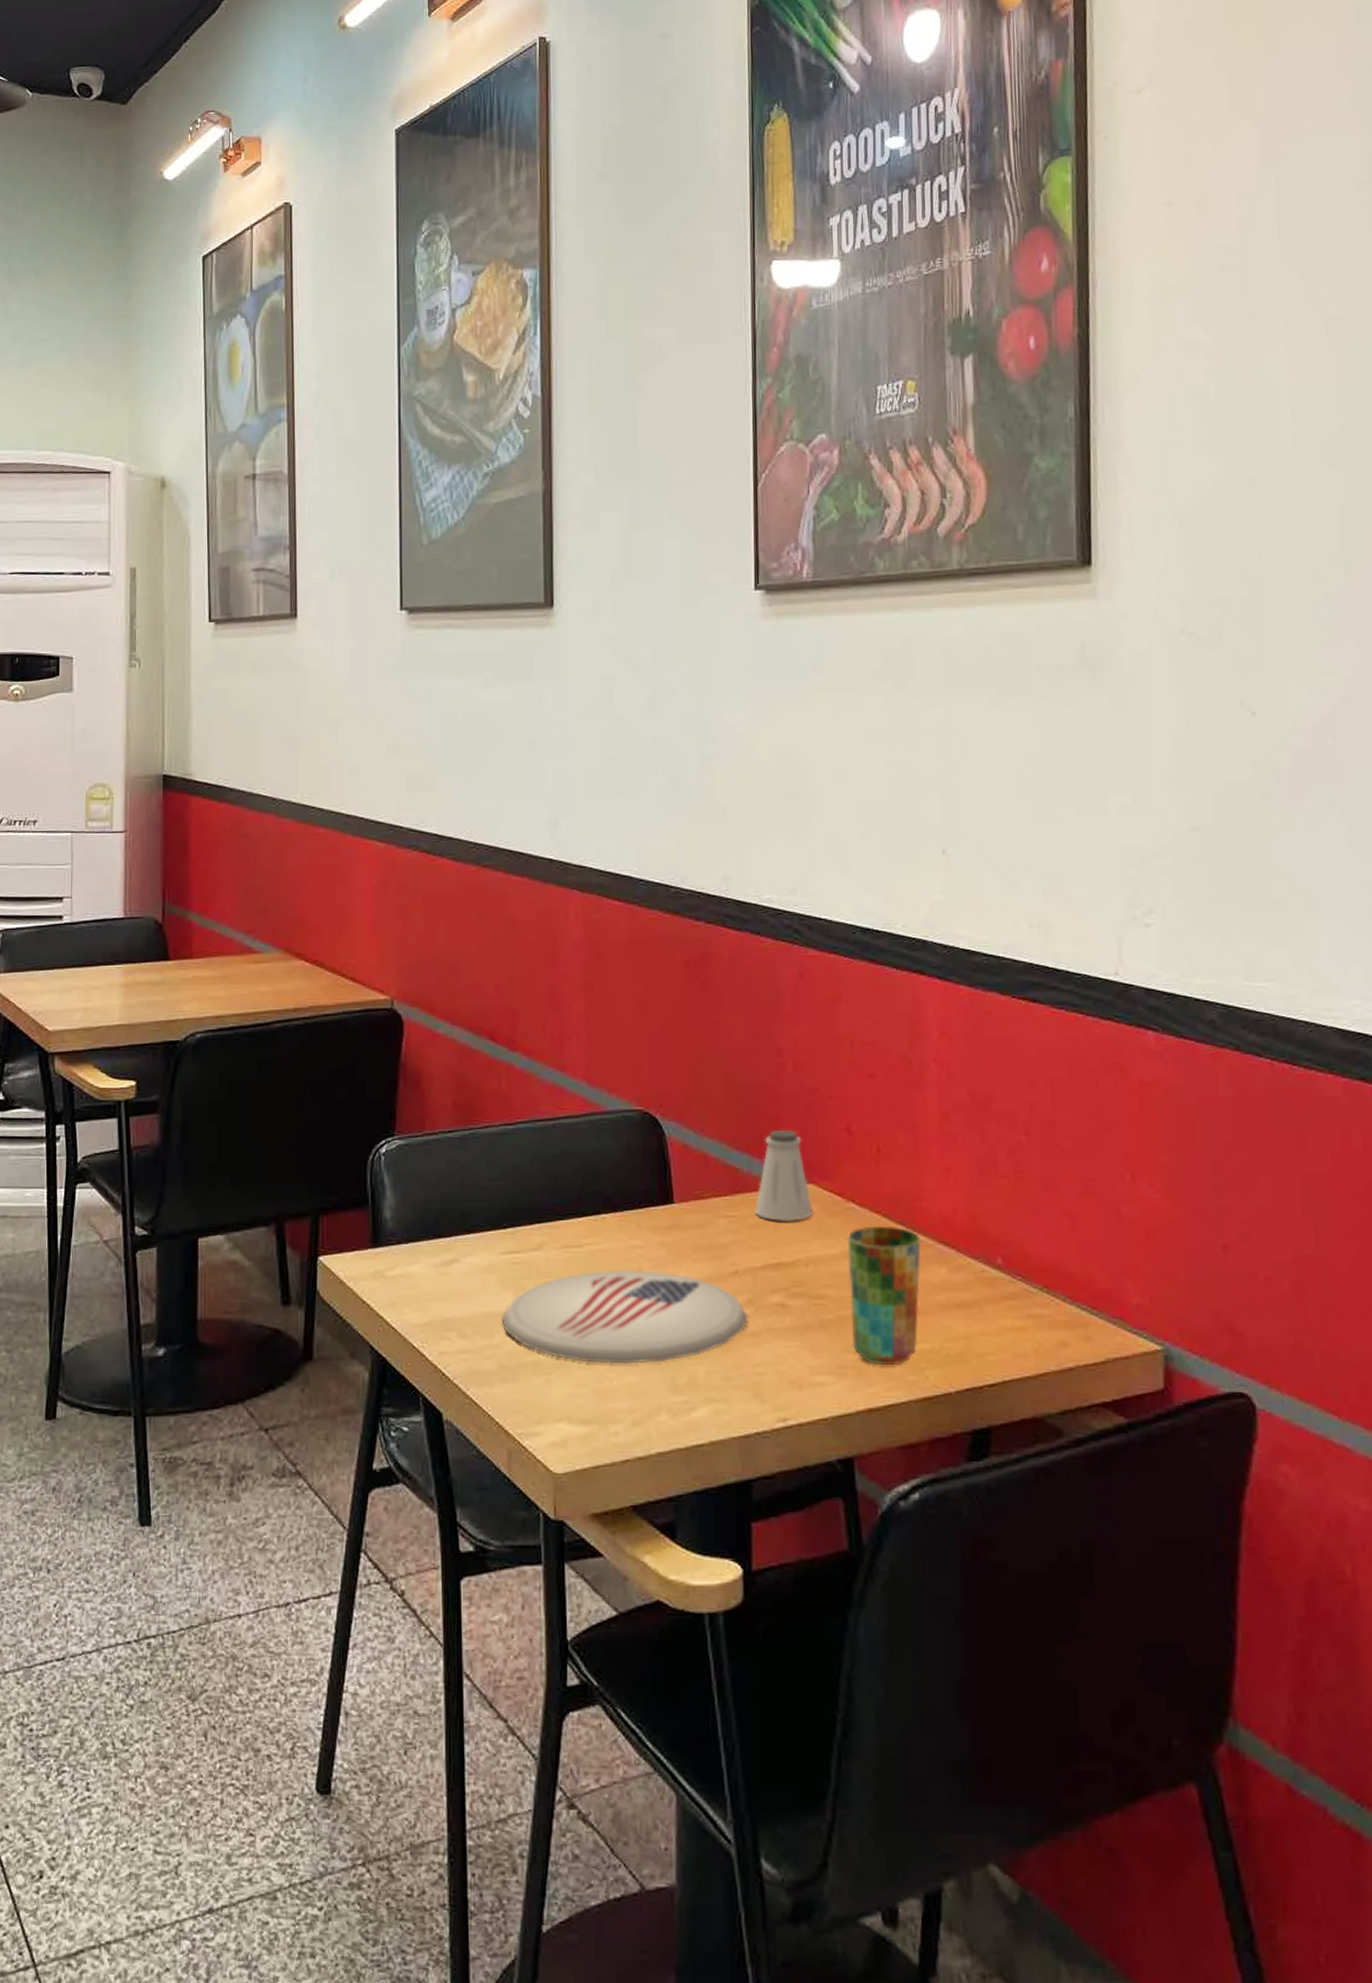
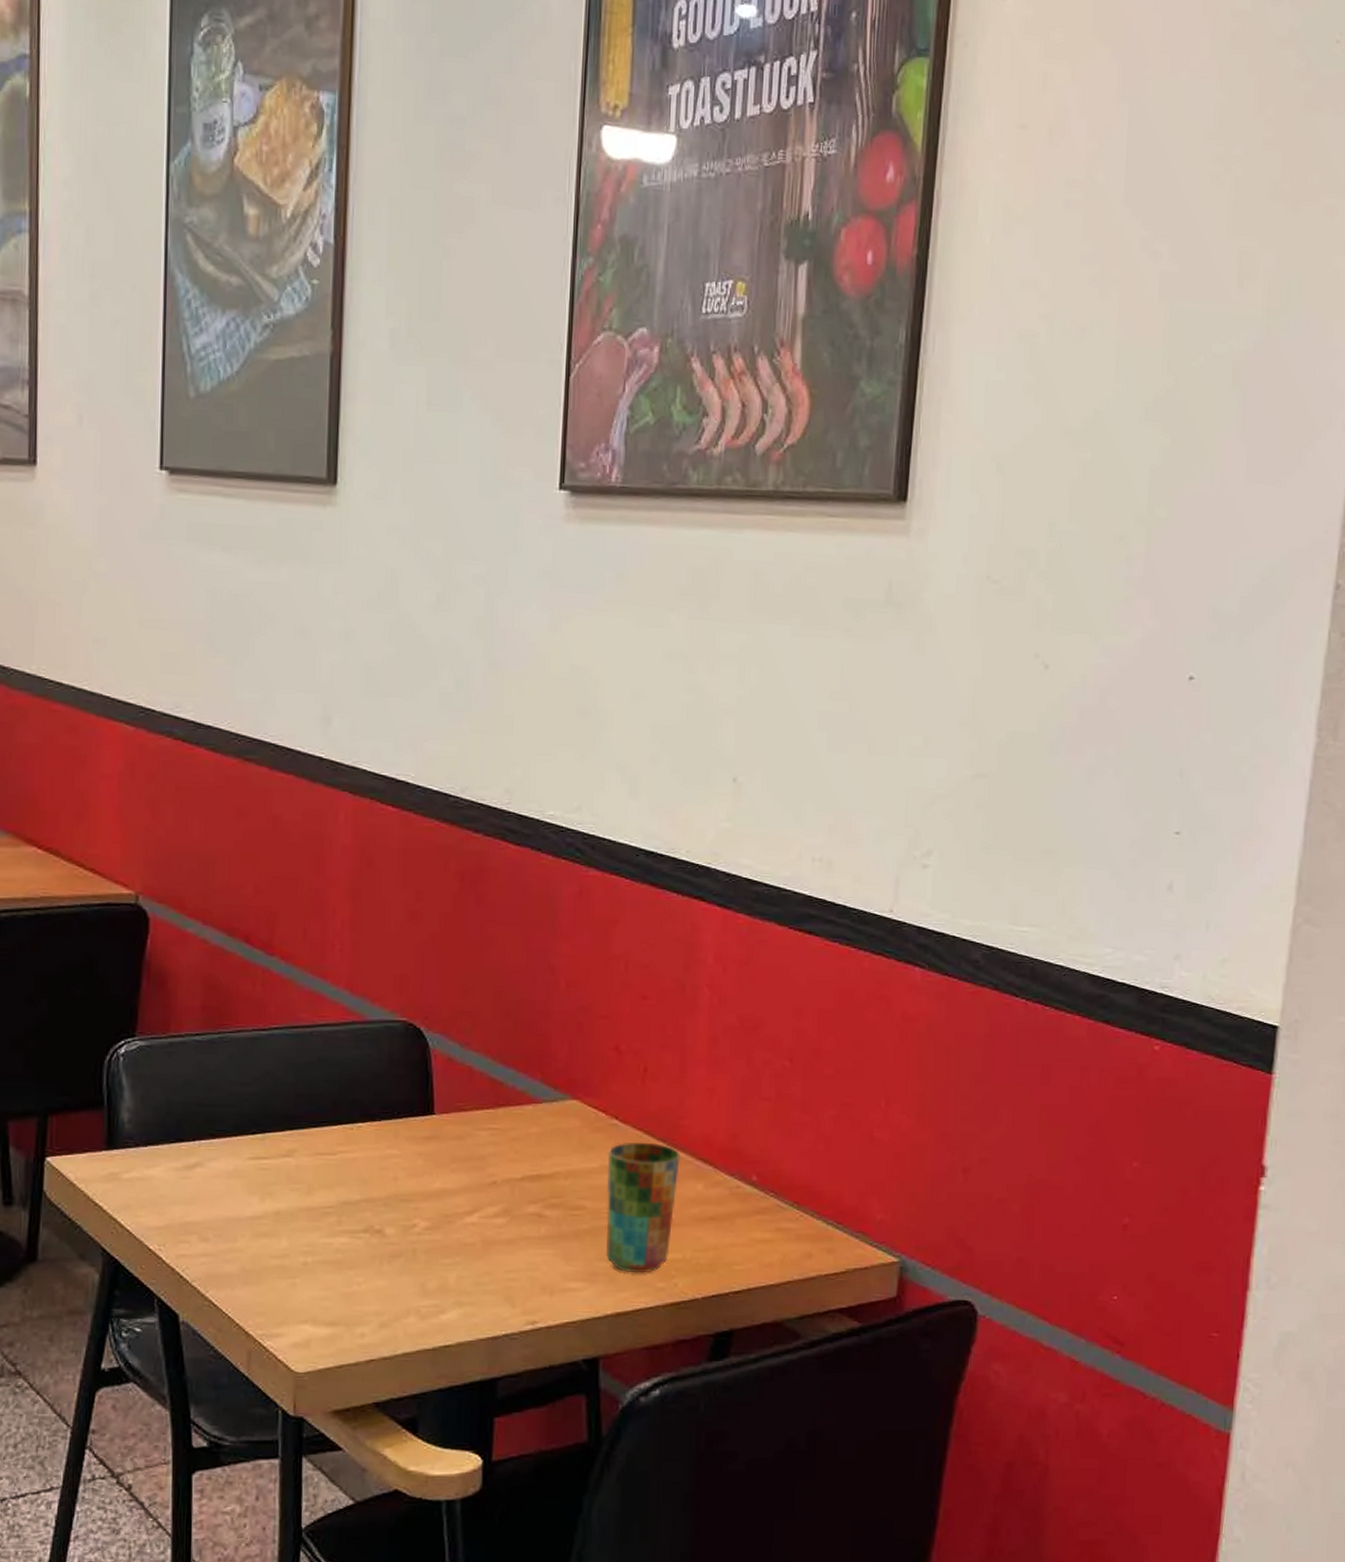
plate: present [501,1269,748,1364] -> none [246,1177,504,1269]
saltshaker: present [754,1129,813,1221] -> none [516,1046,576,1135]

